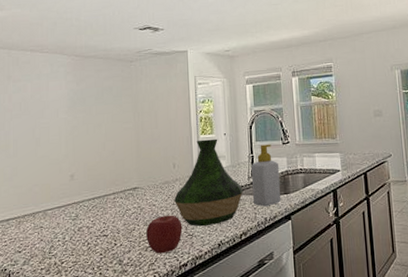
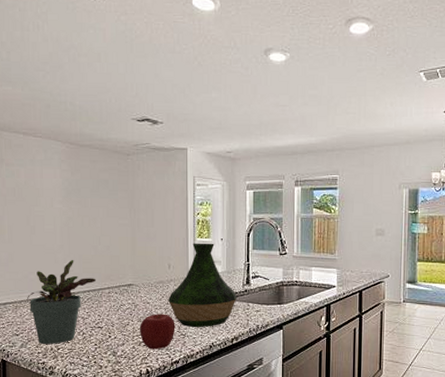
potted plant: none [31,168,102,259] -> present [27,260,97,344]
soap bottle: present [251,144,280,207] -> none [246,253,274,315]

